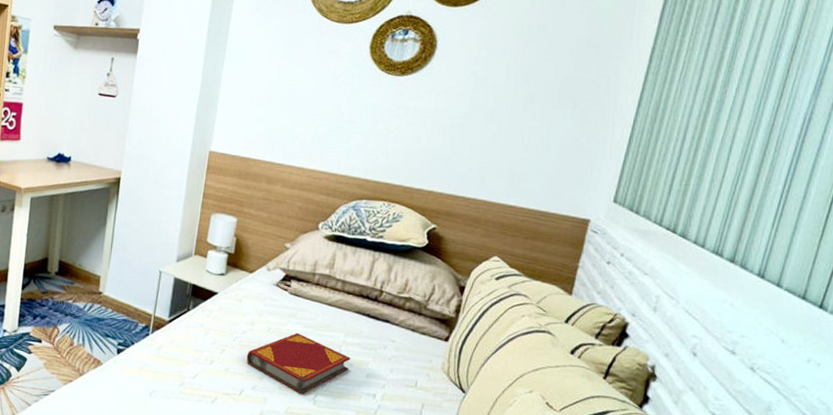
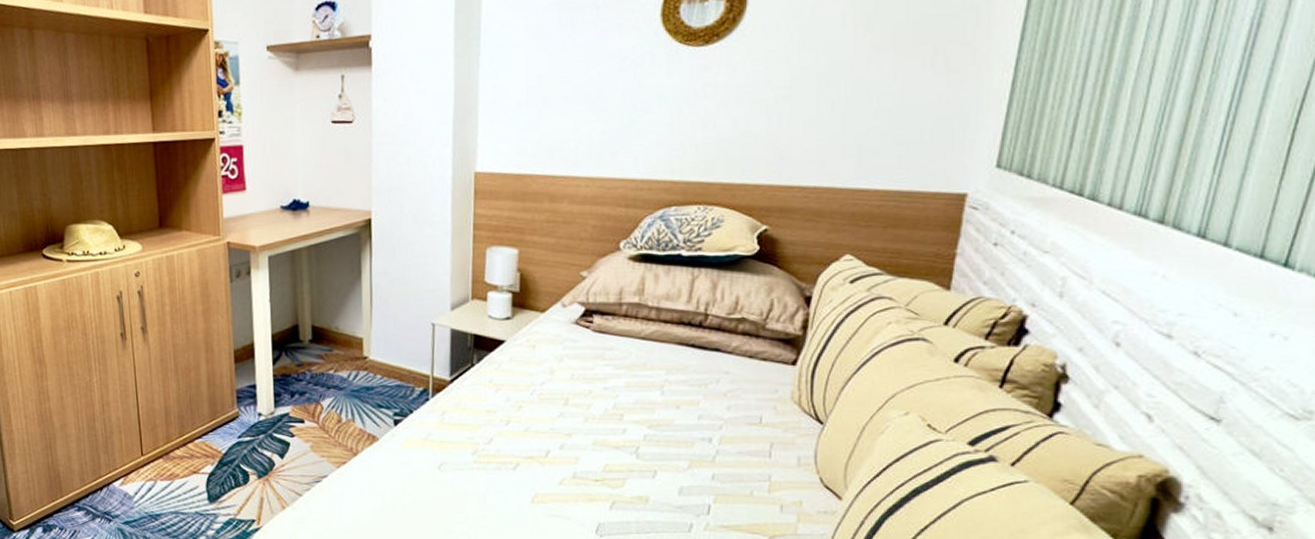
hardback book: present [246,332,351,395] -> none [549,376,677,448]

